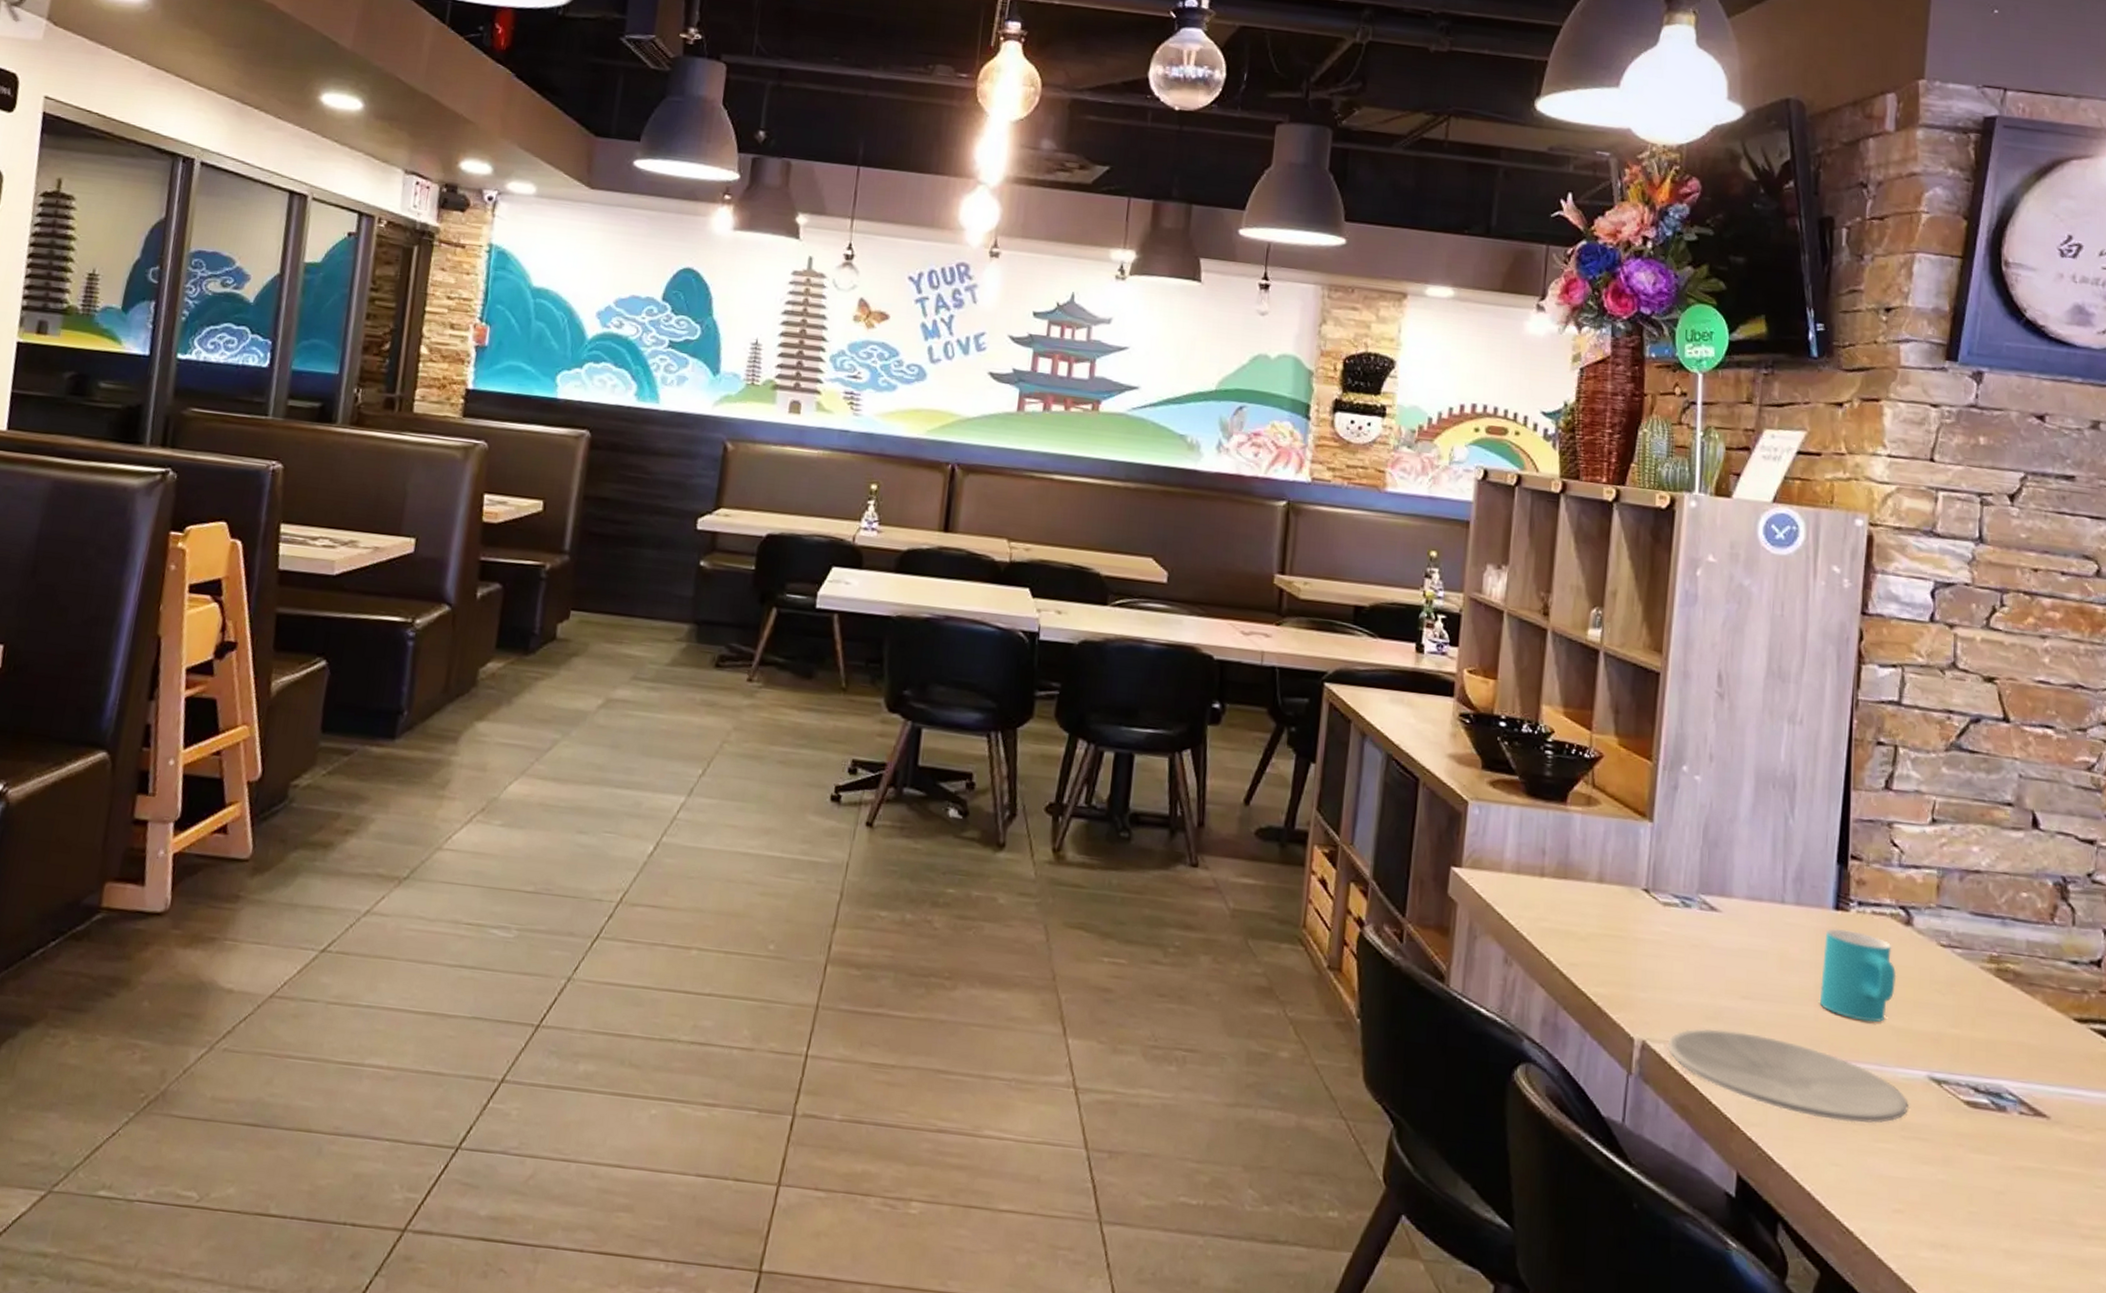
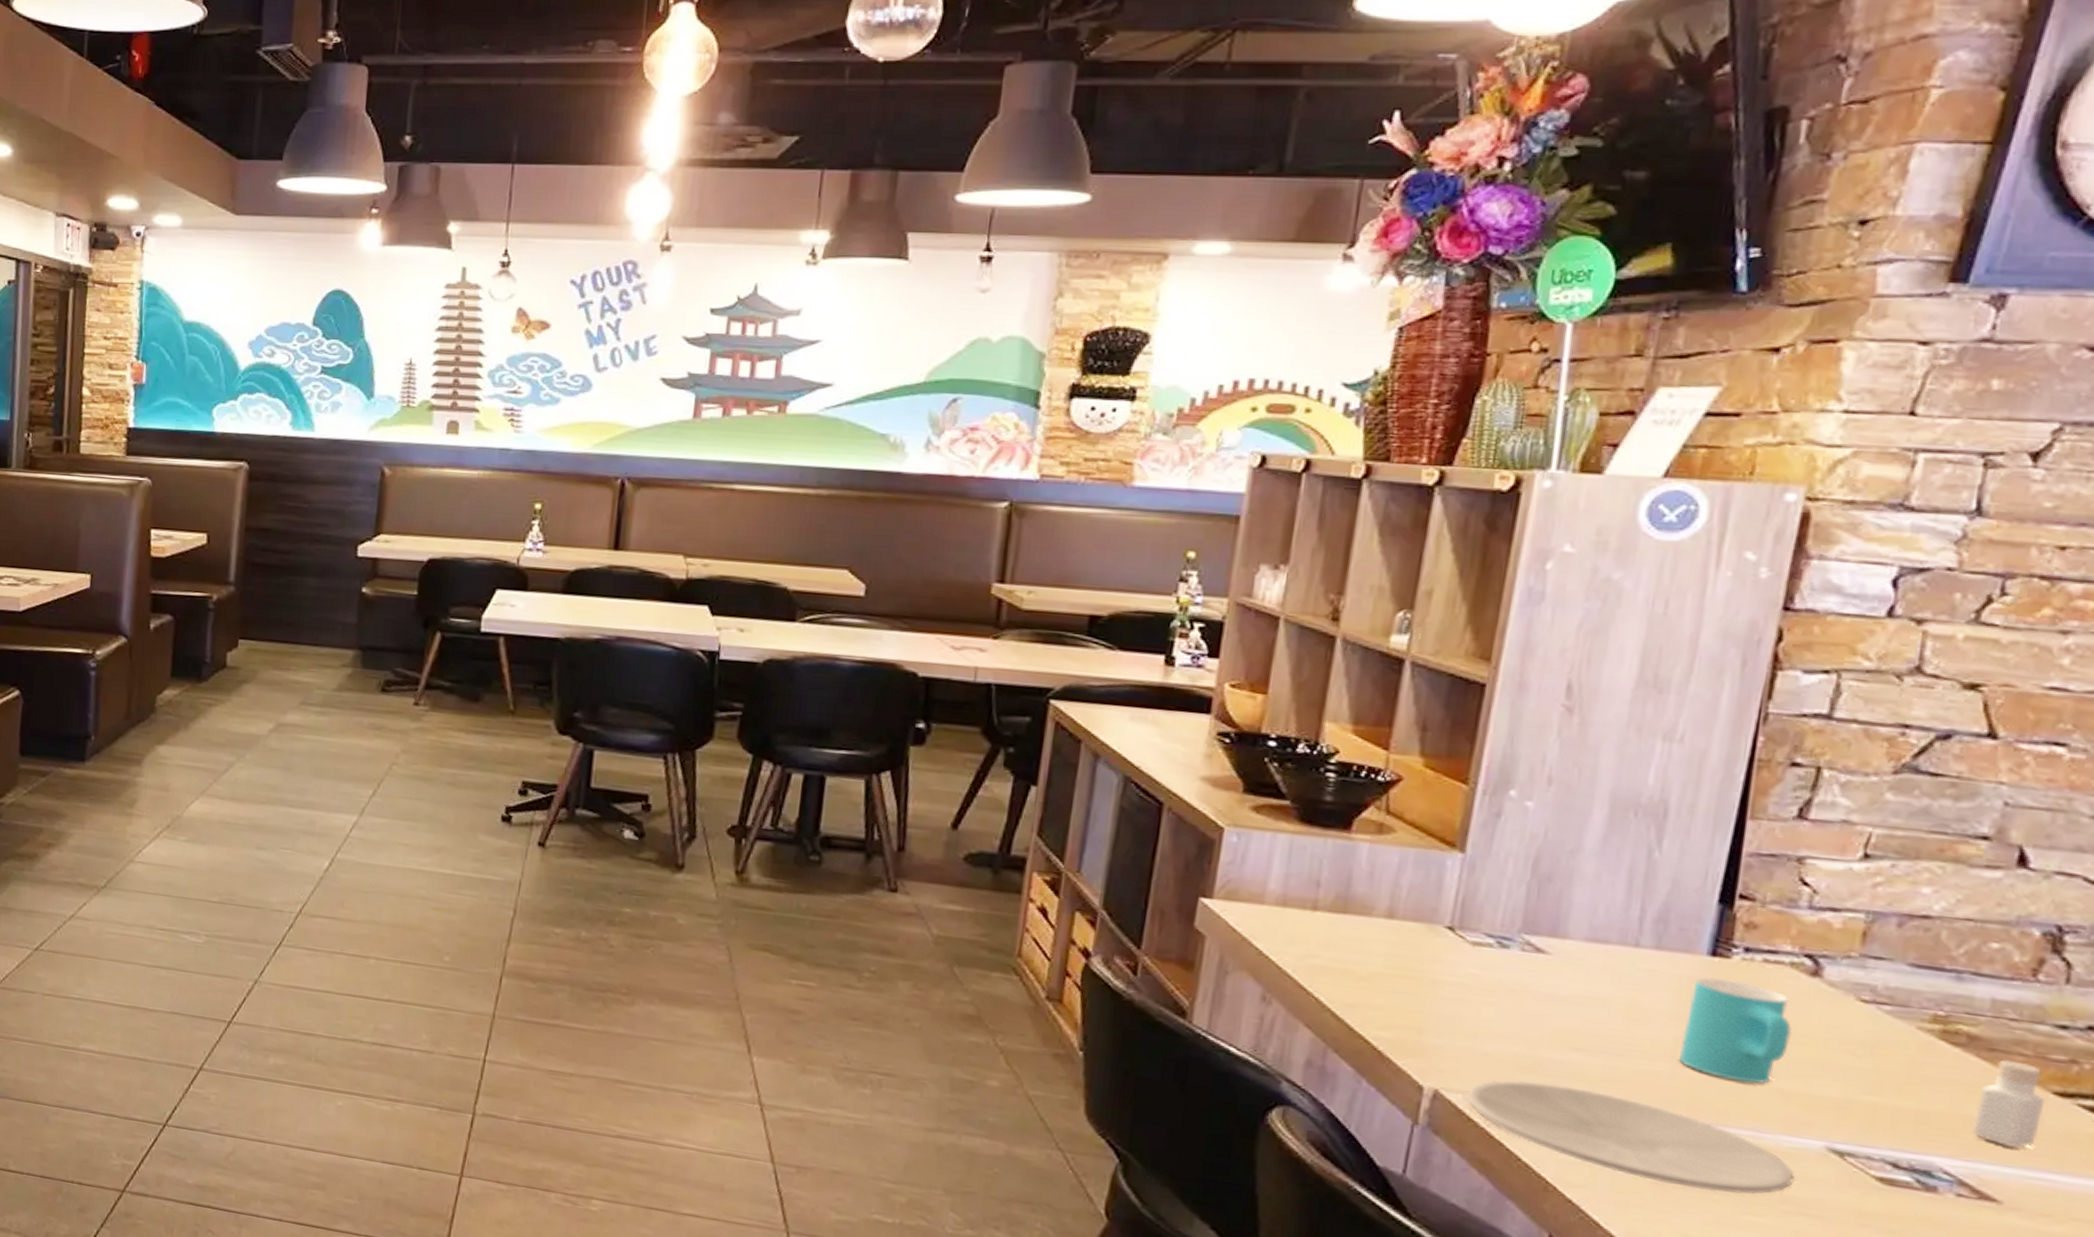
pepper shaker: none [2024,992,2070,1069] -> present [1971,1059,2046,1148]

